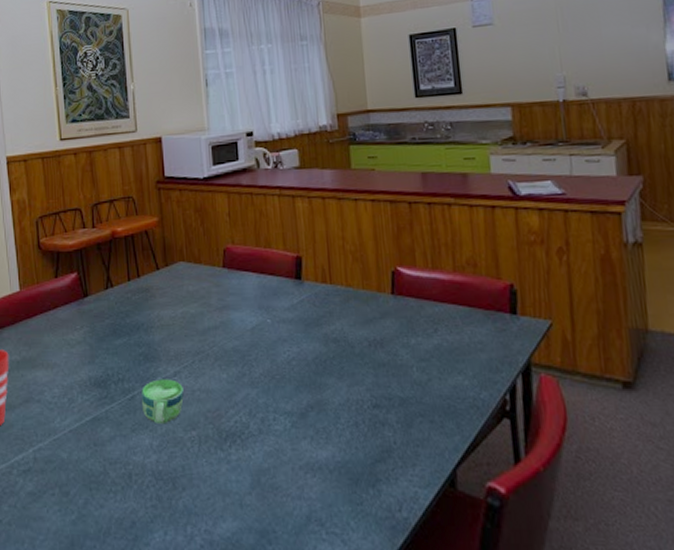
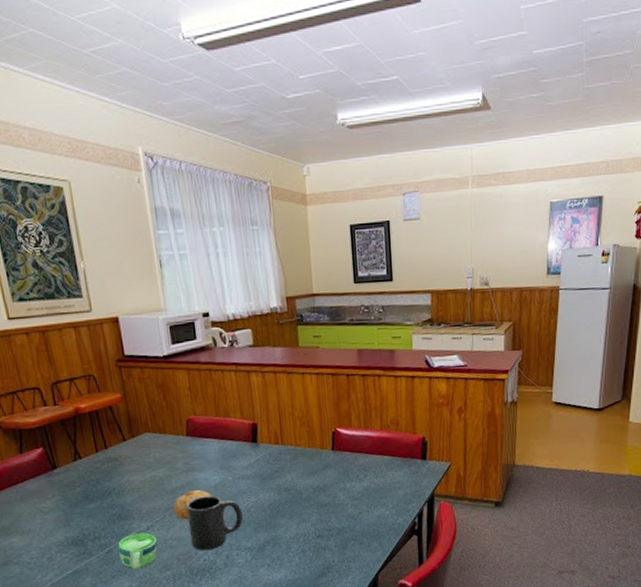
fruit: none [204,333,247,368] -> present [173,490,212,520]
mug: none [218,341,283,410] -> present [186,495,244,551]

